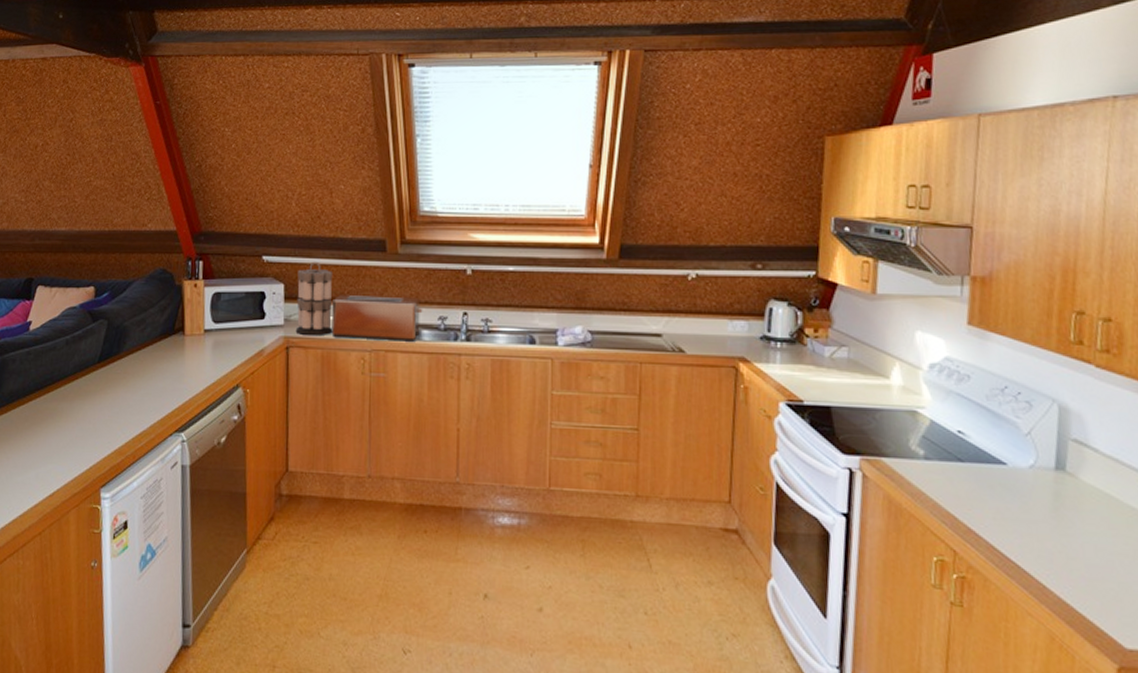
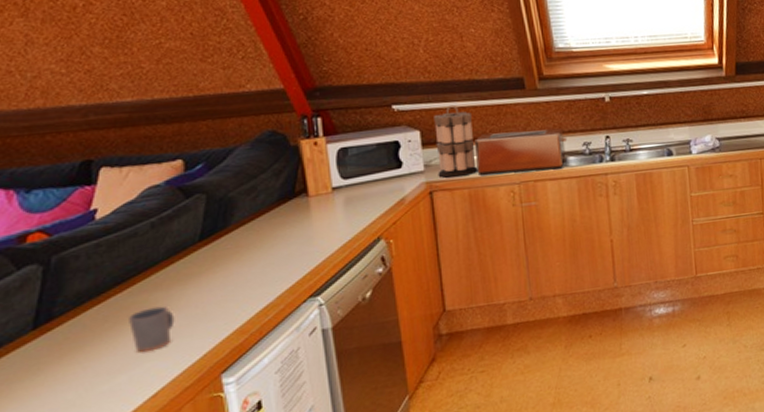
mug: none [41,415,73,454] -> present [129,306,175,352]

